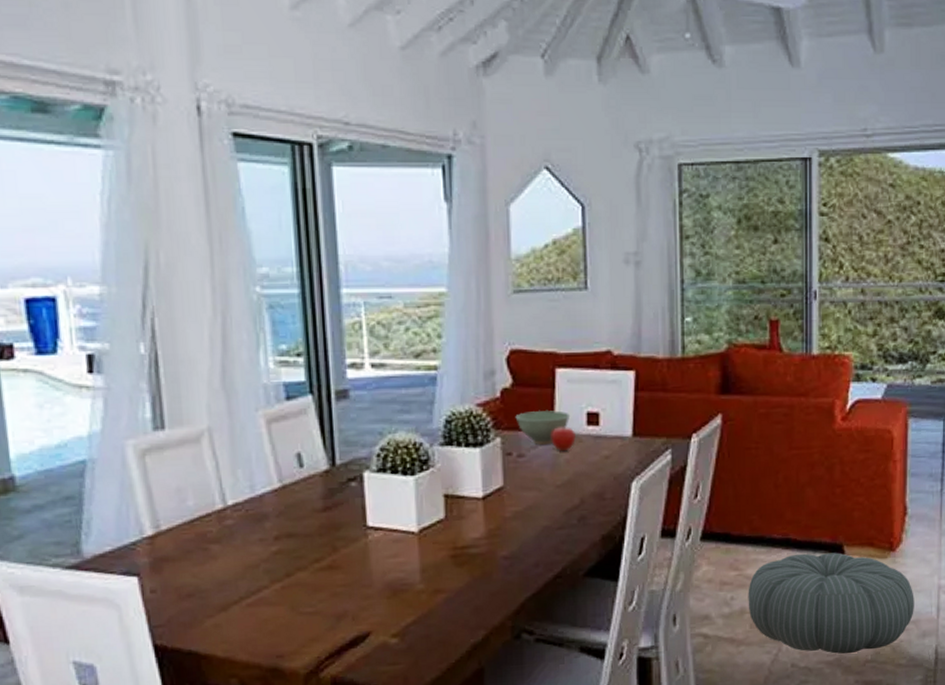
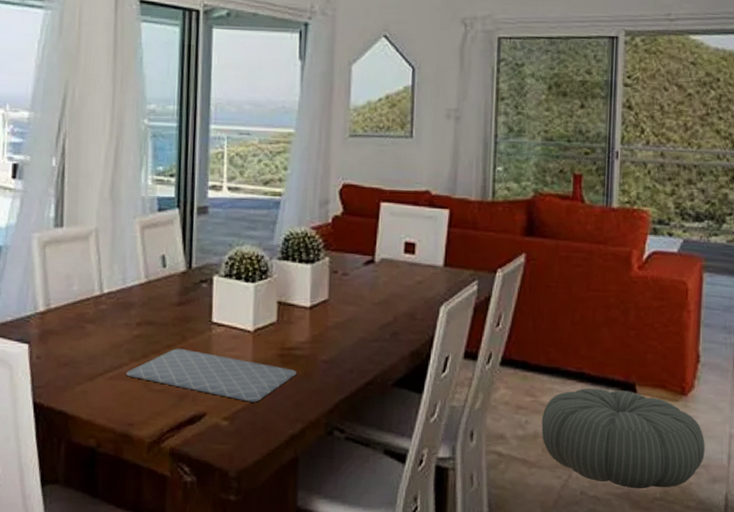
placemat: none [267,561,474,614] -> present [126,348,297,403]
bowl: present [515,409,571,445] -> none [343,236,391,267]
fruit: present [551,425,576,452] -> none [372,252,394,274]

